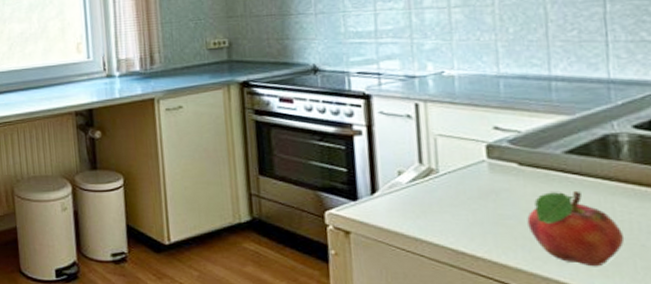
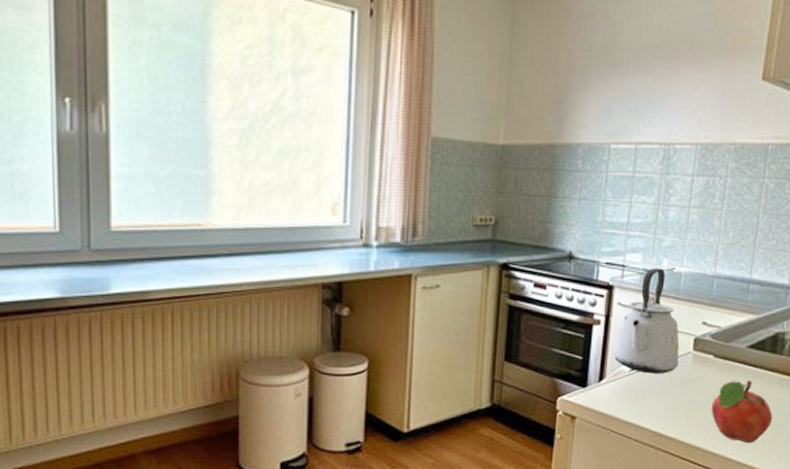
kettle: none [383,72,470,185] -> present [613,268,680,374]

